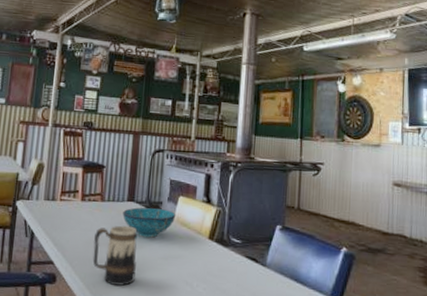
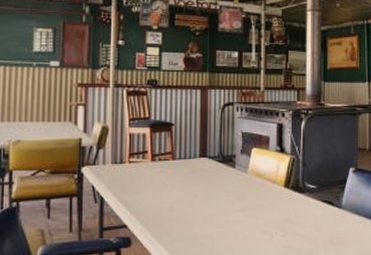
beer mug: present [92,225,137,287] -> none [168,182,213,243]
bowl: present [123,207,176,238] -> none [196,162,250,192]

